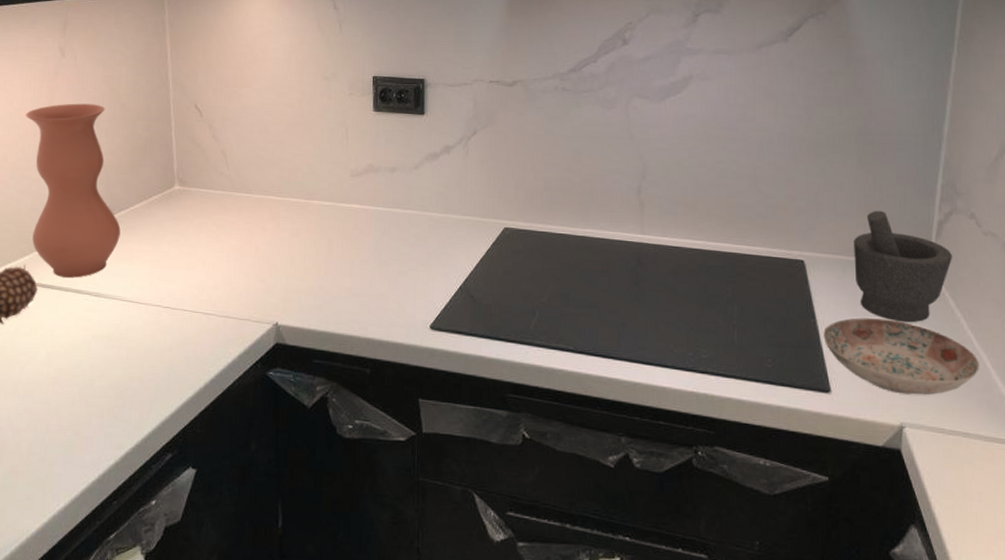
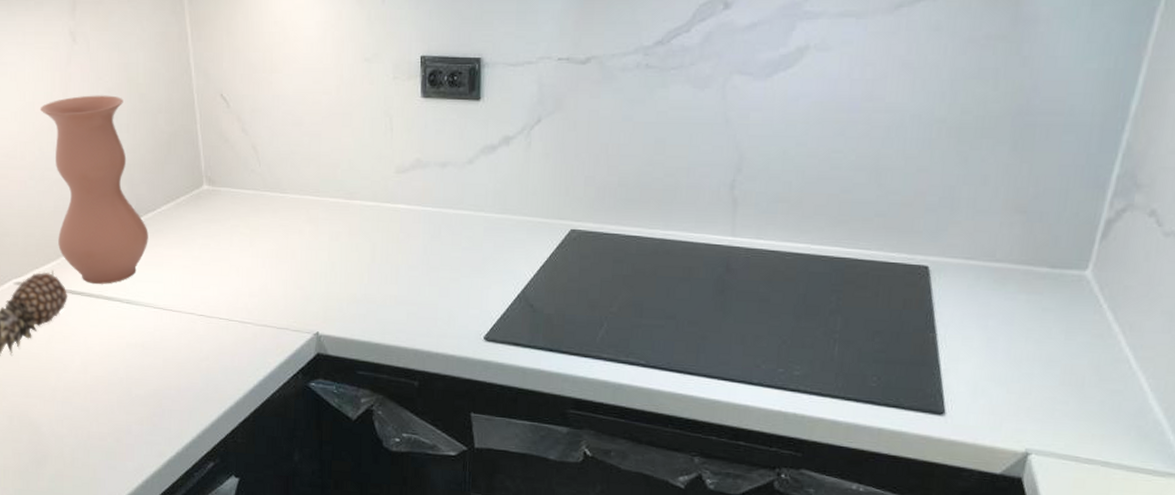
dish: present [823,318,979,396] -> none [943,332,1135,420]
mortar and pestle: present [853,210,952,323] -> none [990,206,1119,338]

